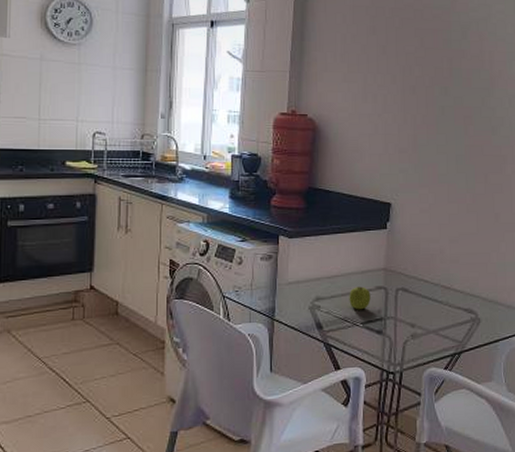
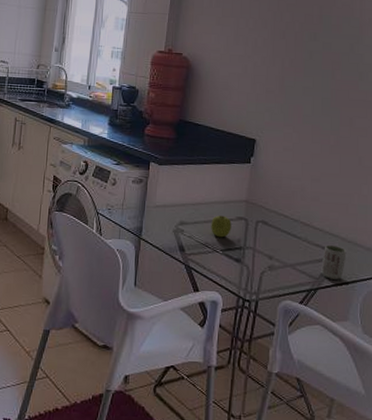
cup: none [464,306,488,341] -> present [321,245,347,280]

